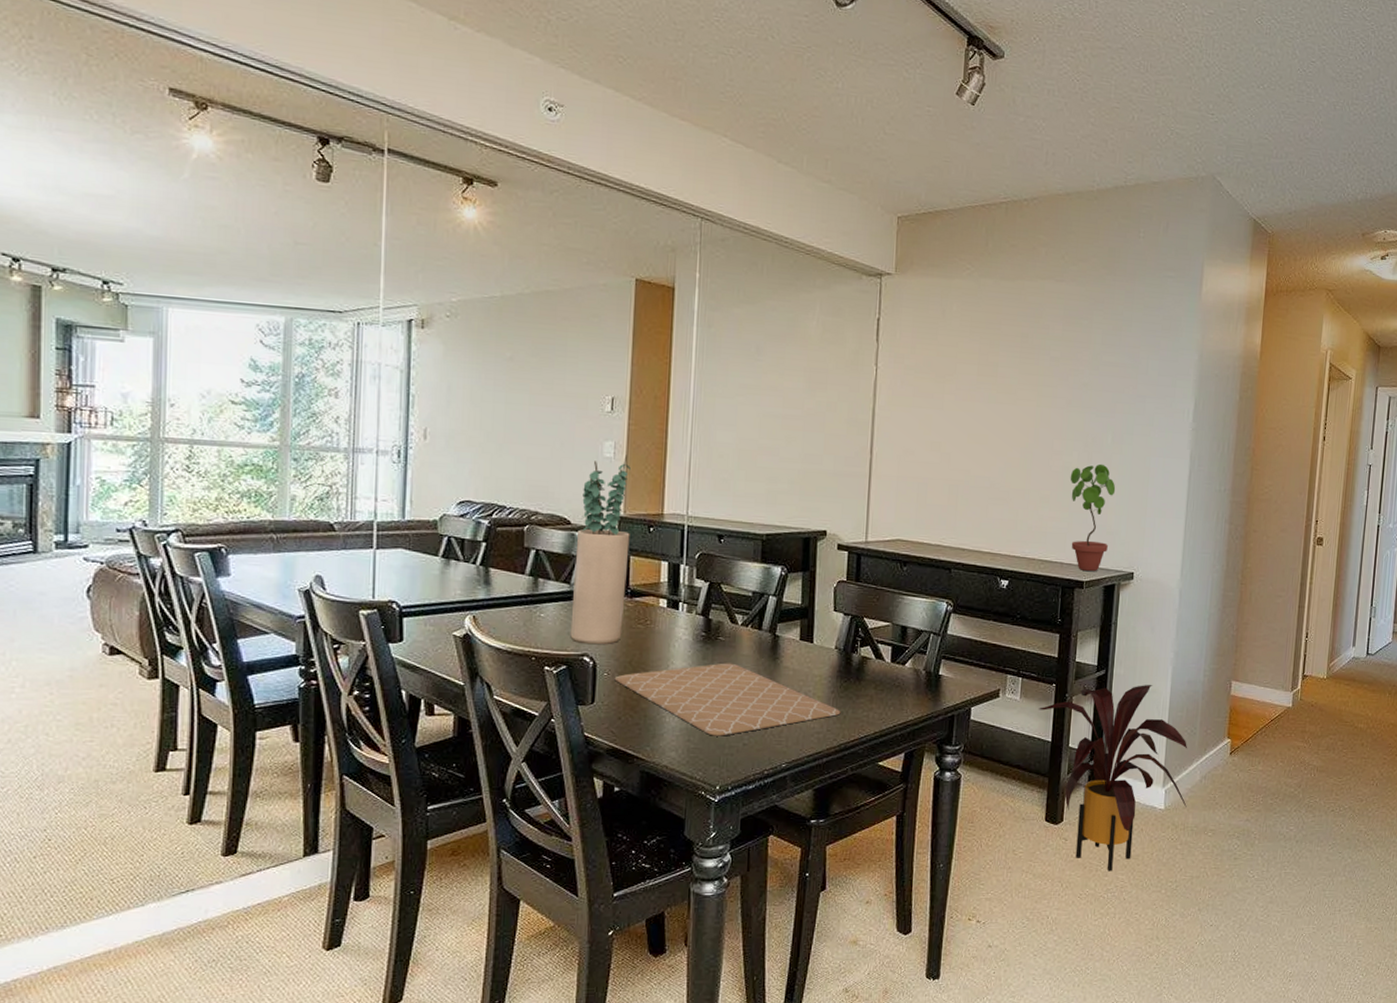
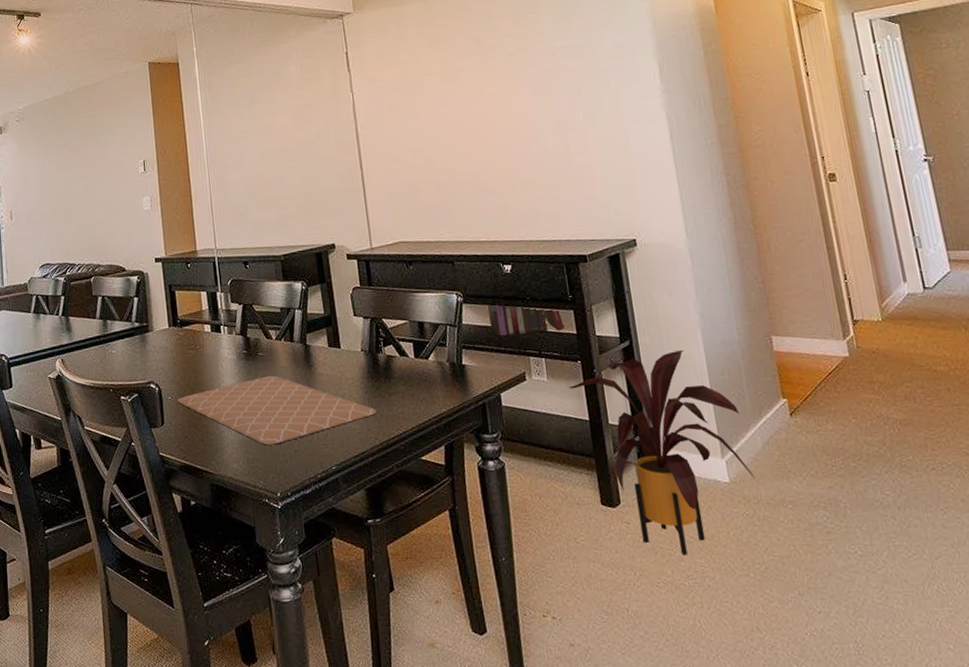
vase: present [570,455,631,645] -> none [131,205,178,374]
books: none [975,619,1048,652] -> present [488,305,566,336]
potted plant: present [1070,463,1116,571] -> none [549,140,604,245]

